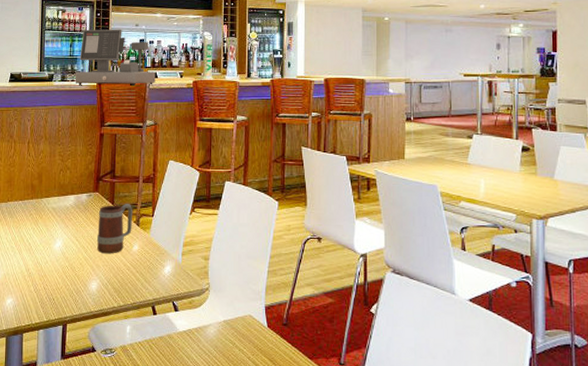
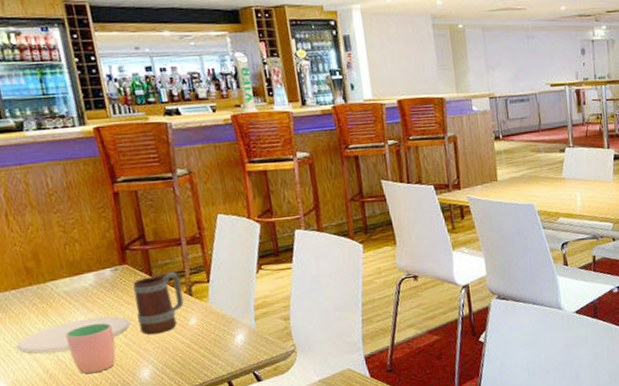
plate: none [13,232,92,256] -> present [15,316,132,355]
cup: none [46,236,79,279] -> present [65,323,117,374]
cash register: present [75,29,156,87] -> none [55,54,179,134]

